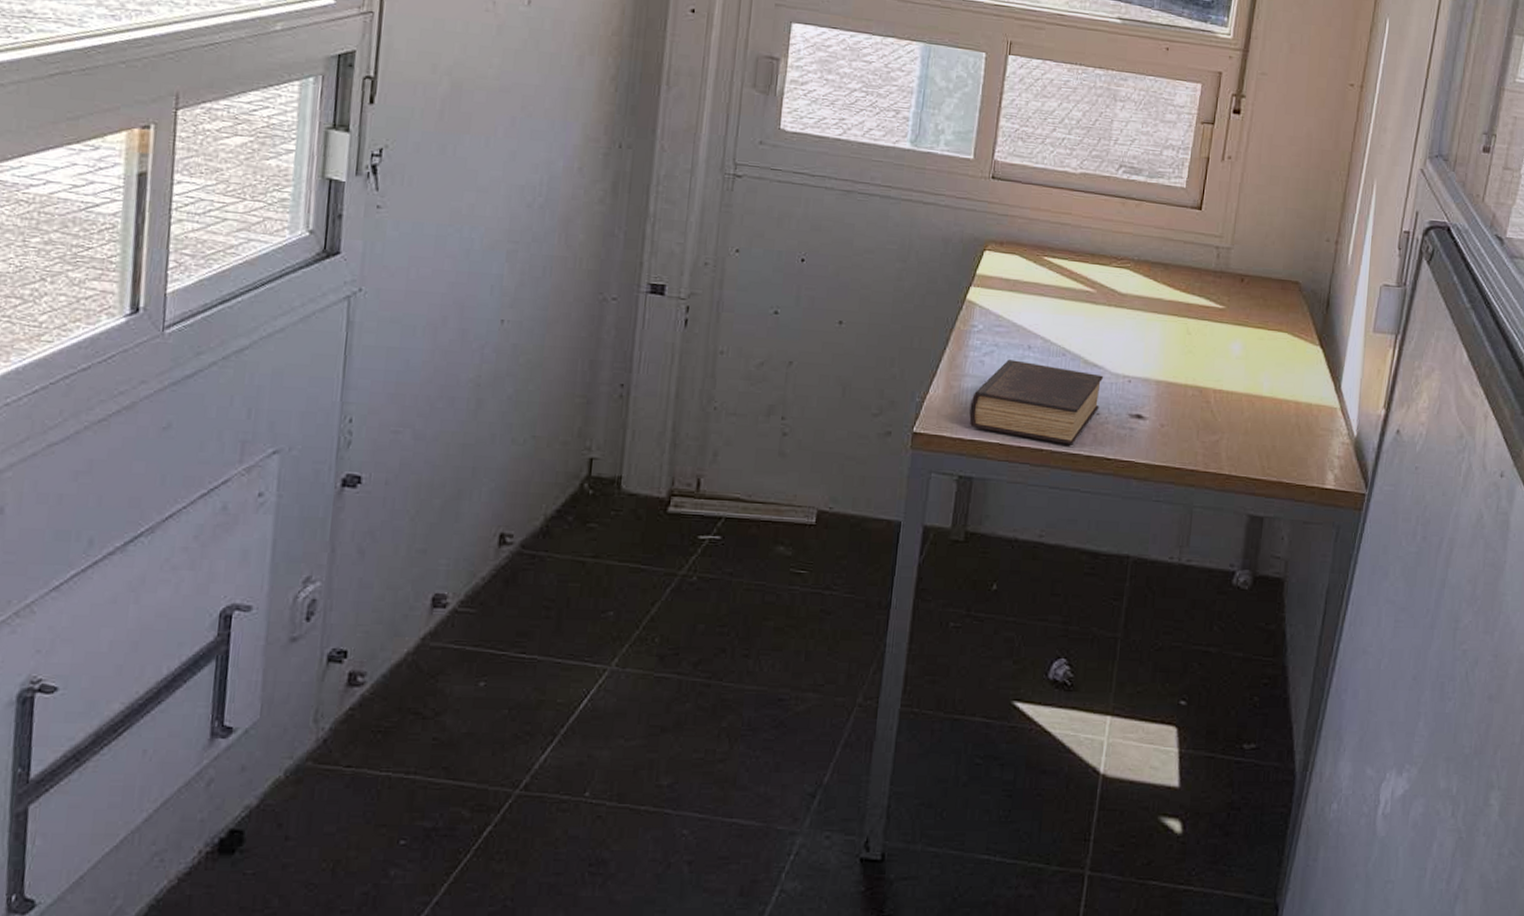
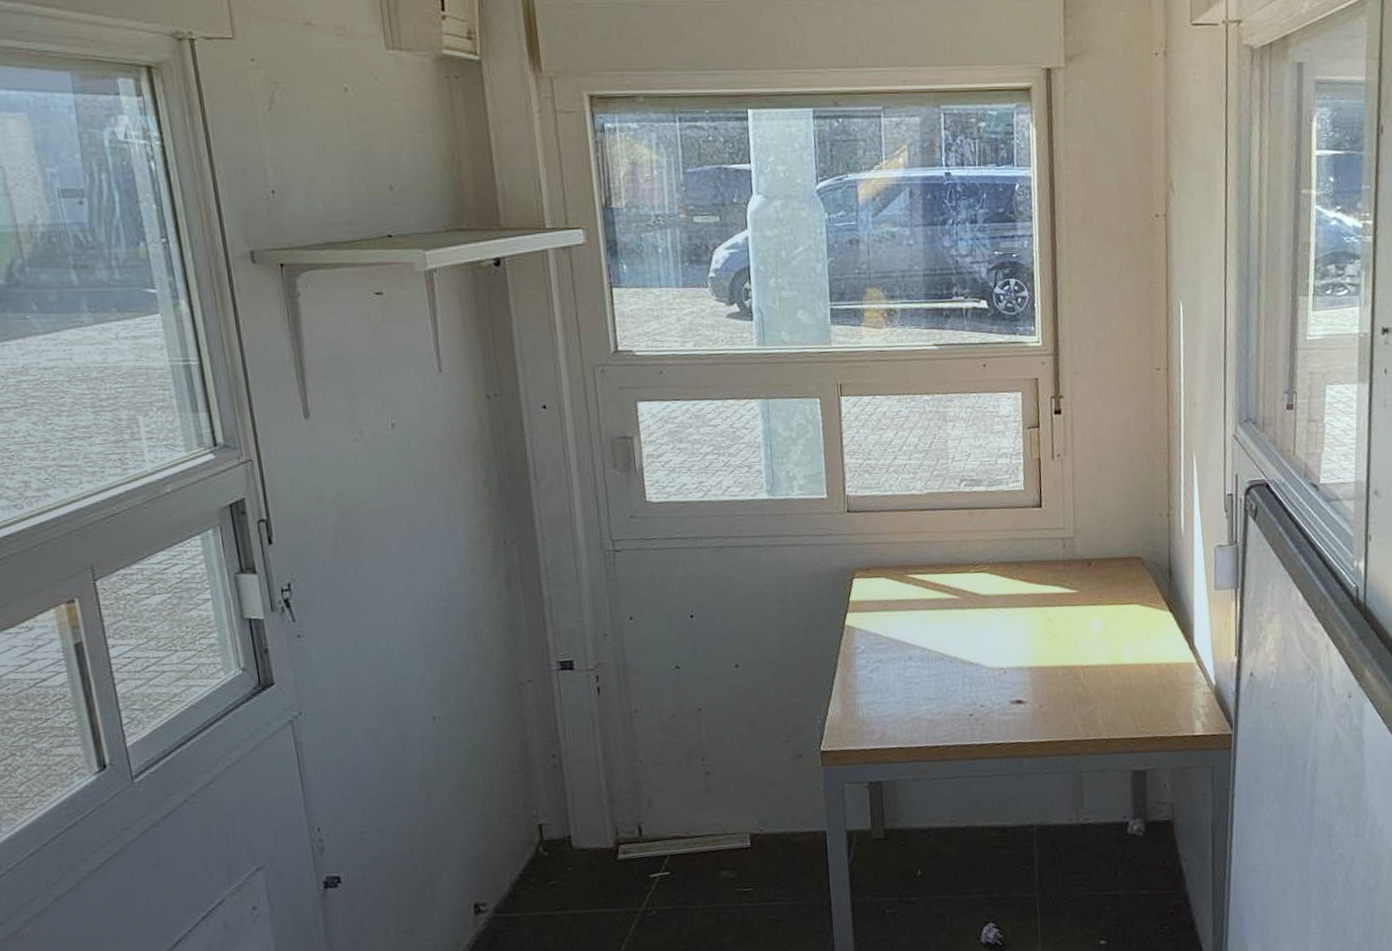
book: present [969,359,1104,445] -> none [867,671,982,738]

